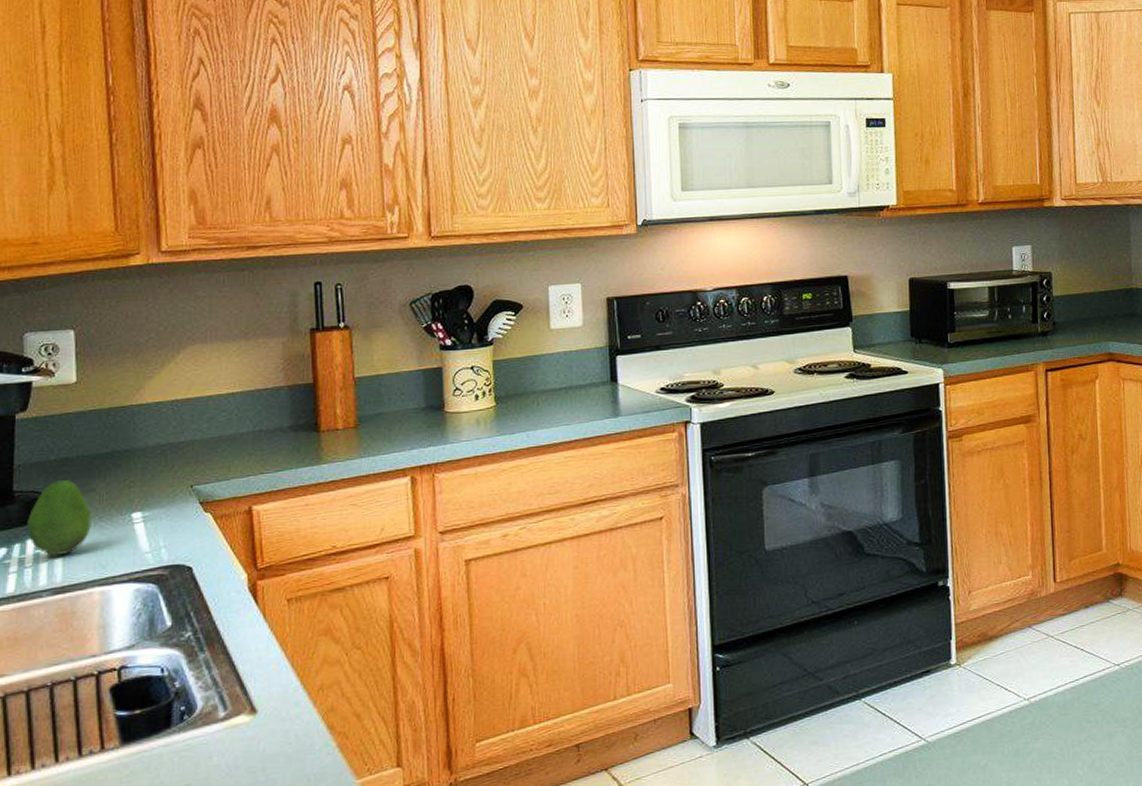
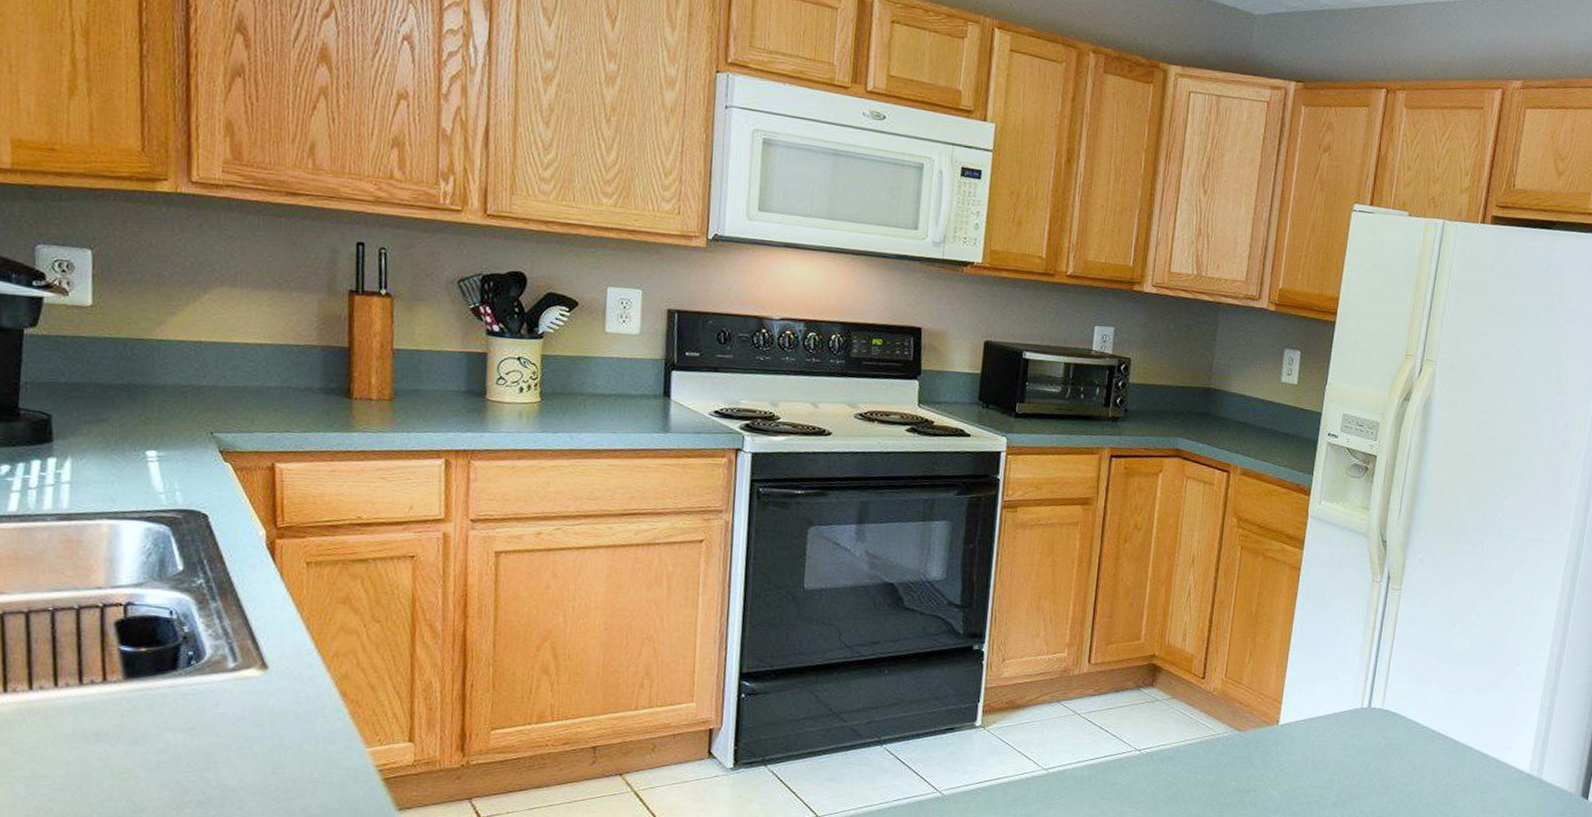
fruit: present [26,480,91,555] -> none [31,405,103,482]

